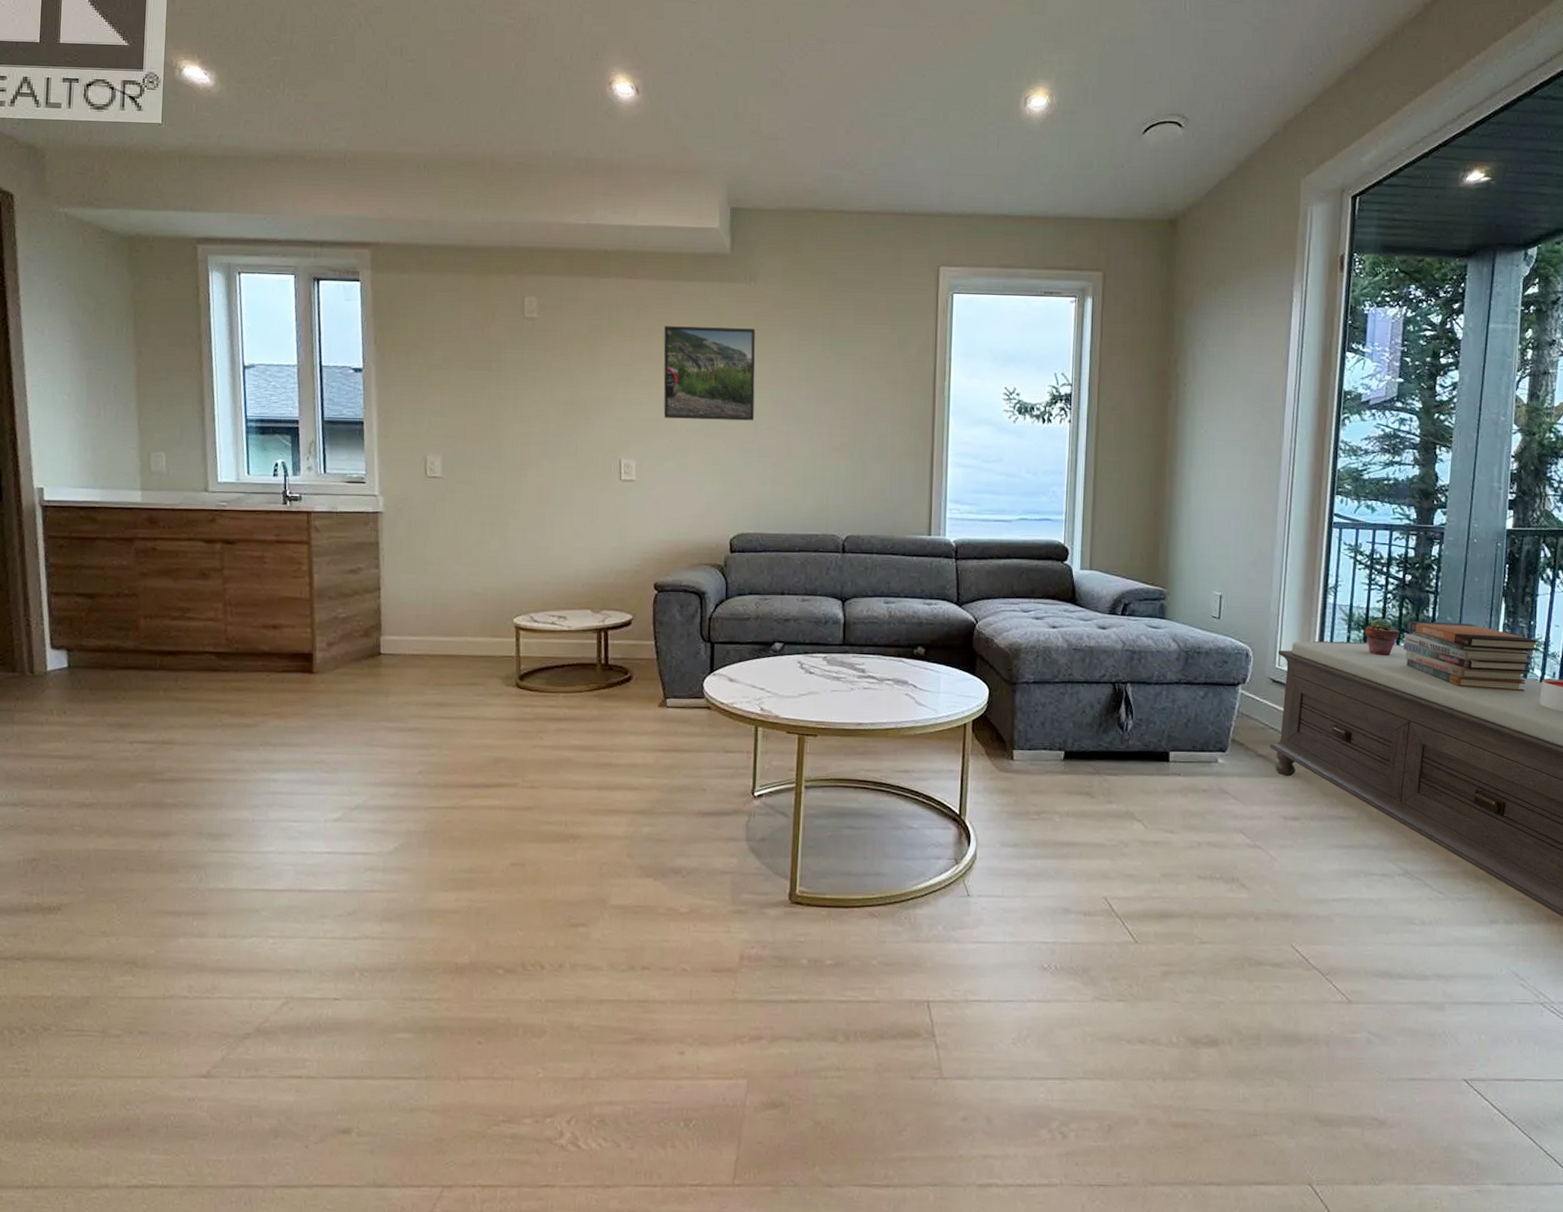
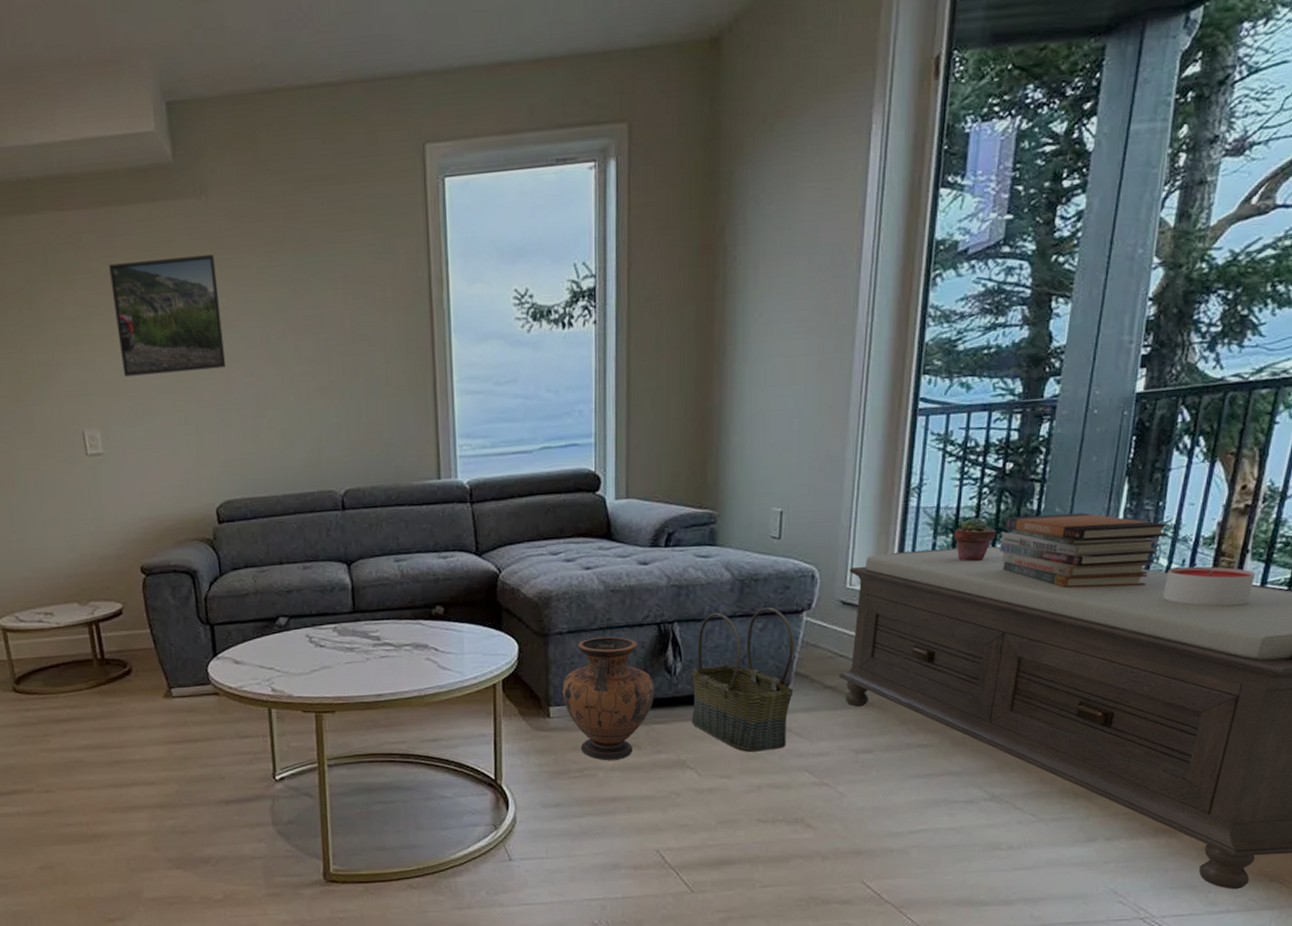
vase: none [1025,689,1108,806] -> present [561,636,655,761]
basket: none [1139,678,1231,810] -> present [691,607,794,752]

